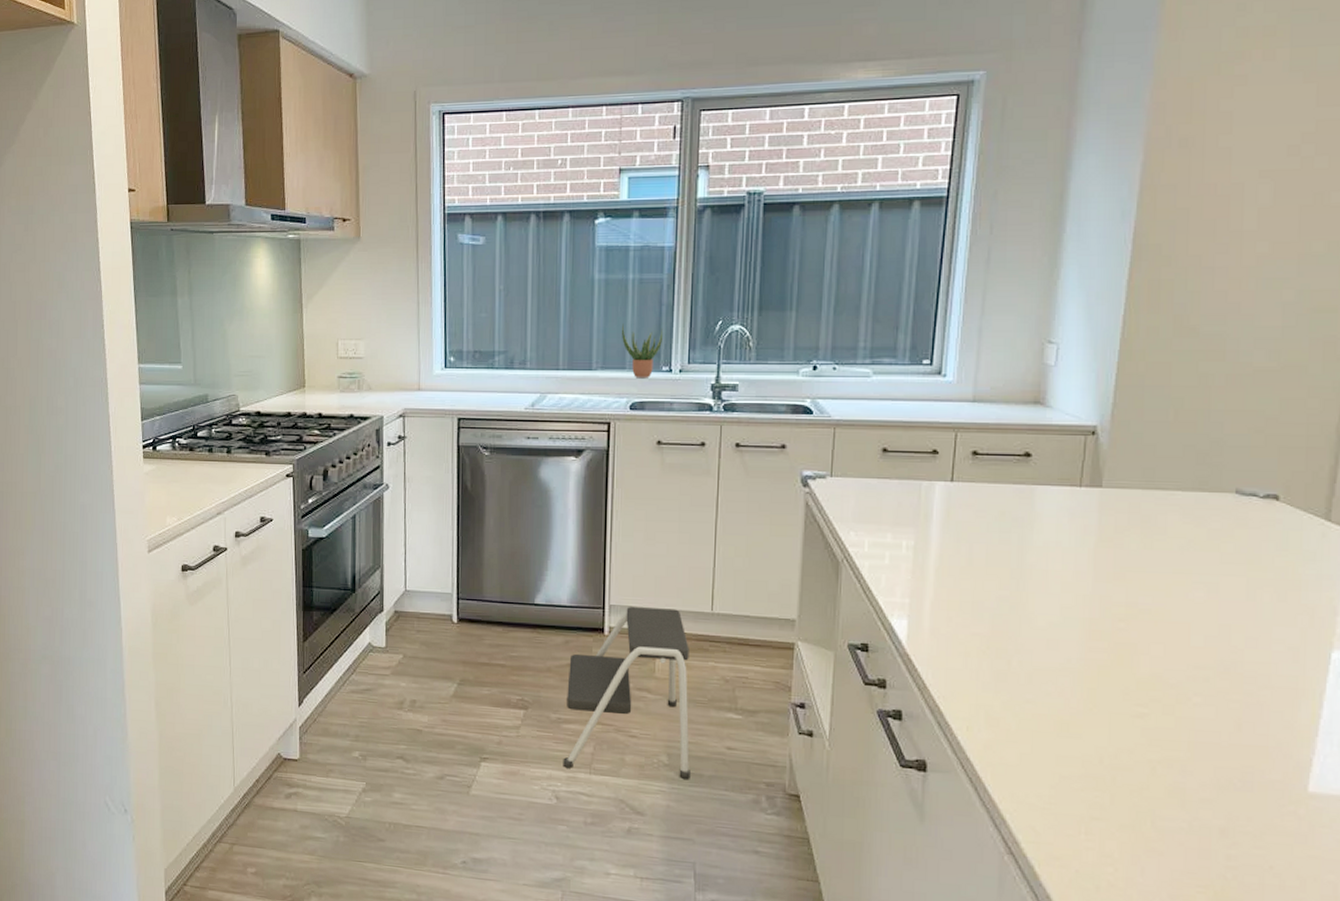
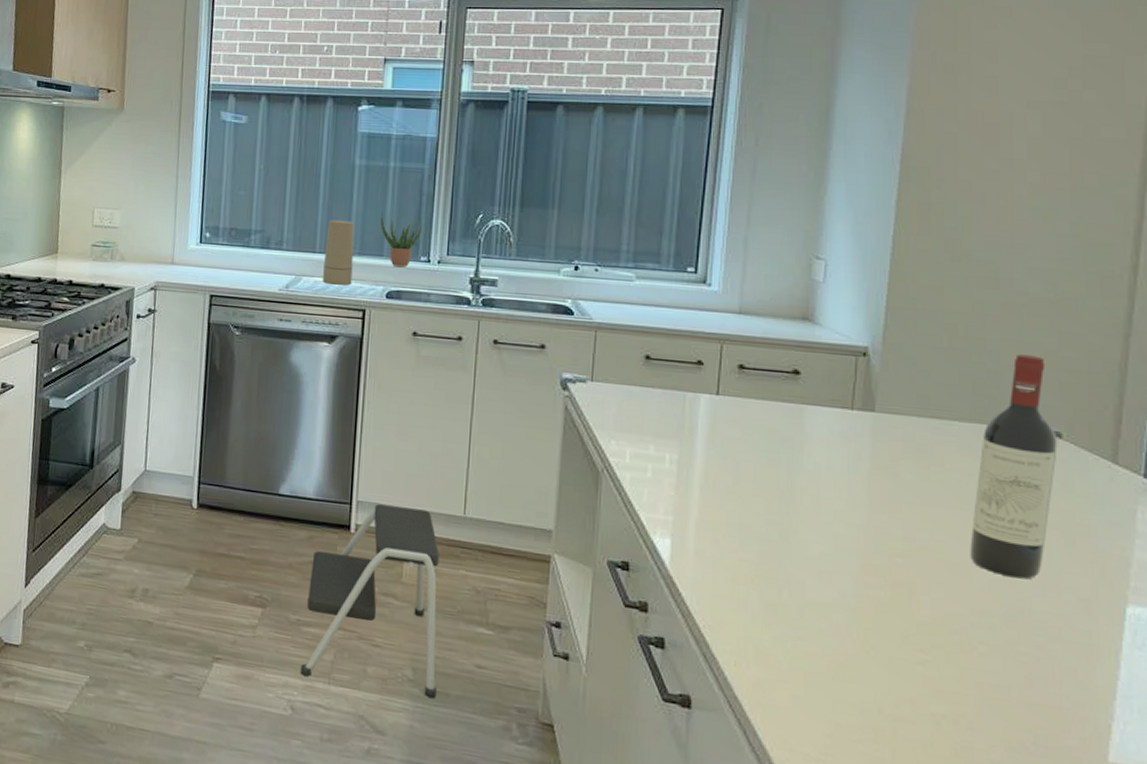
canister: none [568,336,597,400] -> present [323,219,354,285]
wine bottle: none [1188,423,1275,634] -> present [970,354,1058,580]

